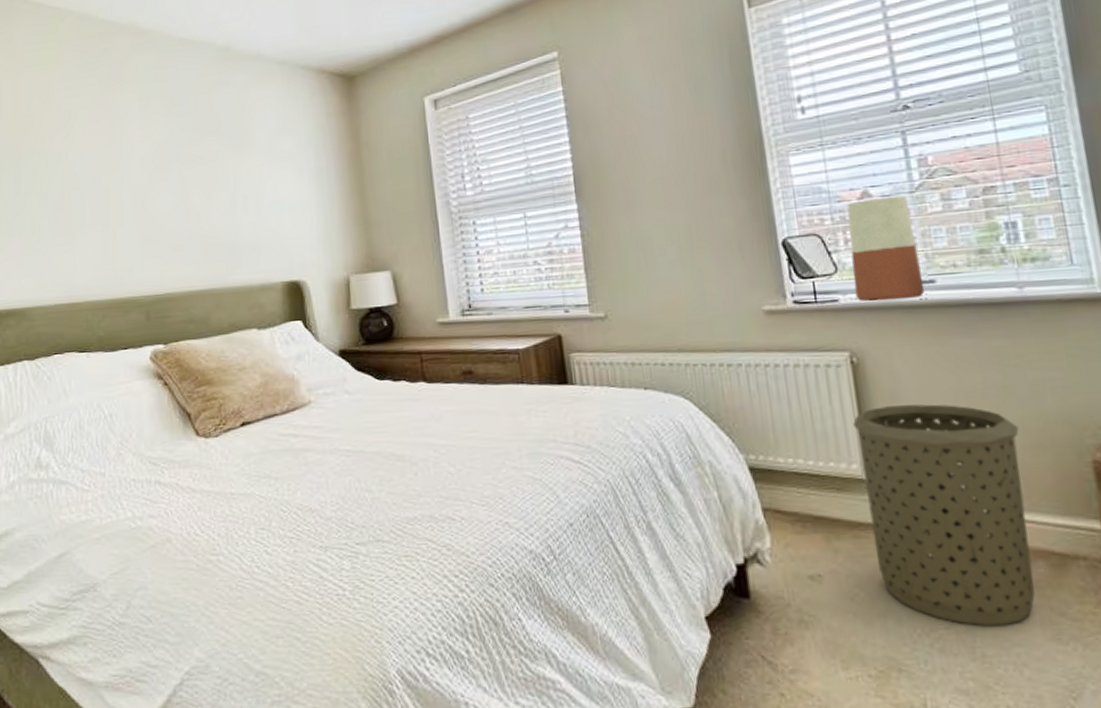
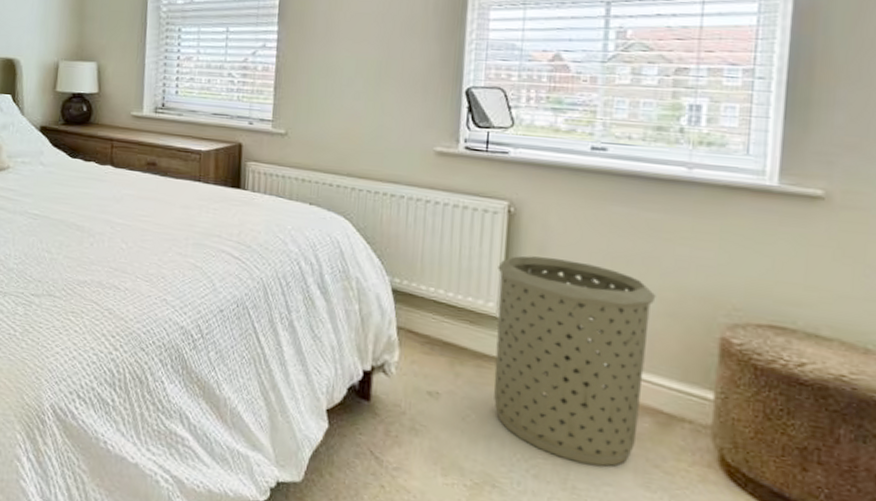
vase: present [846,195,925,302] -> none [526,62,598,163]

